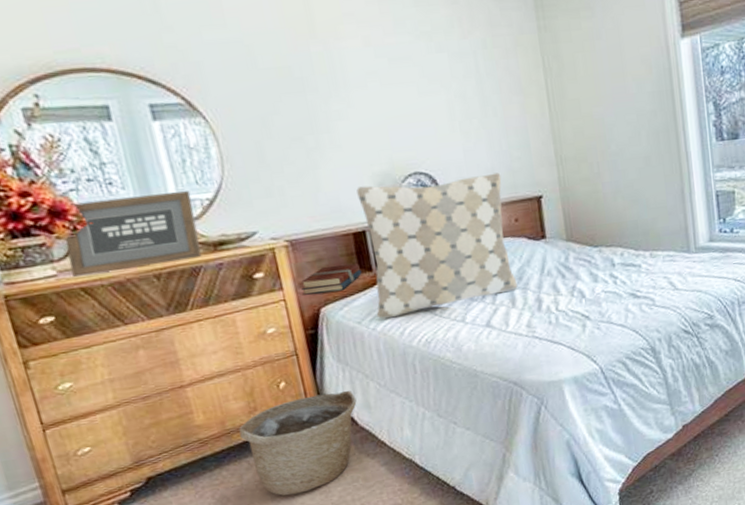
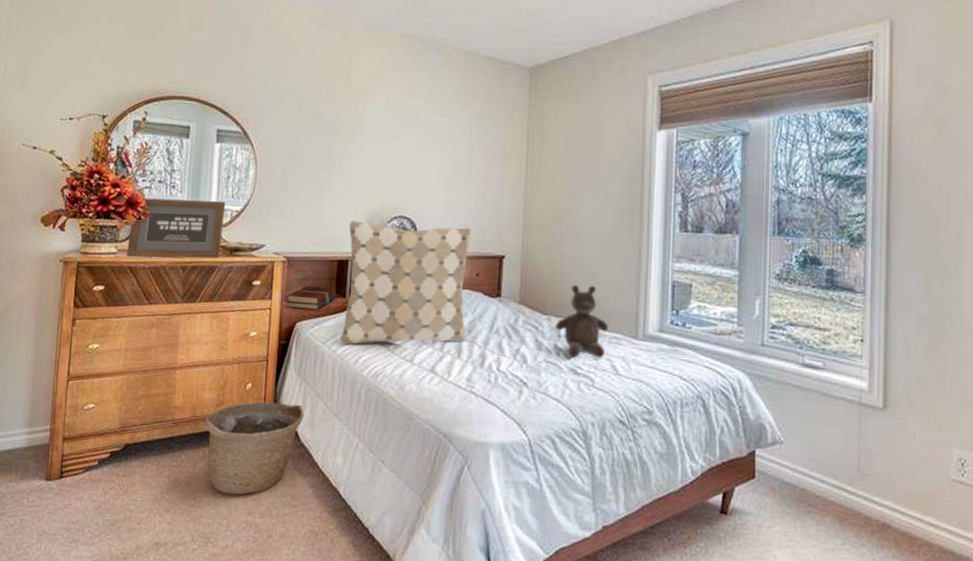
stuffed bear: none [607,209,662,283] -> present [555,285,609,359]

